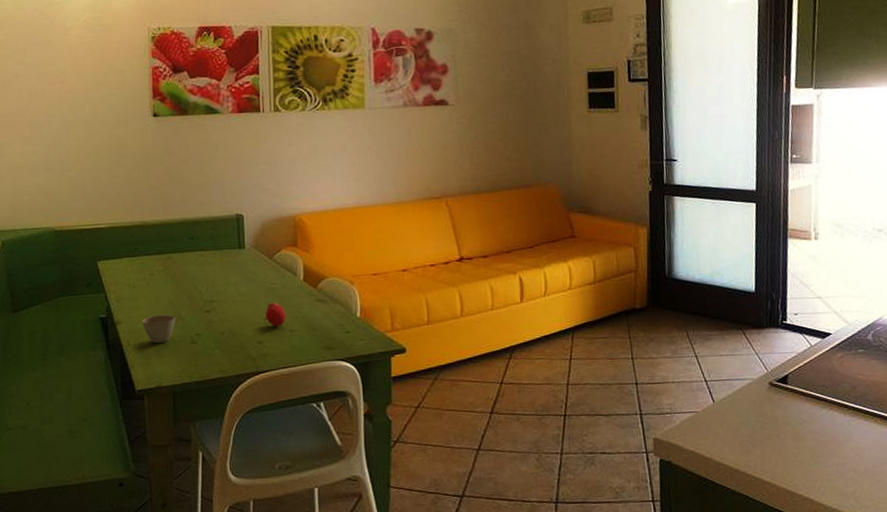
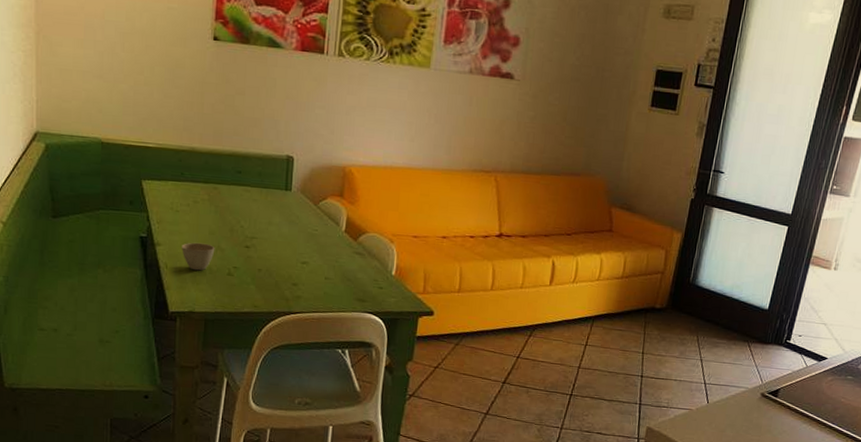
fruit: present [265,302,286,327] -> none [303,247,324,273]

